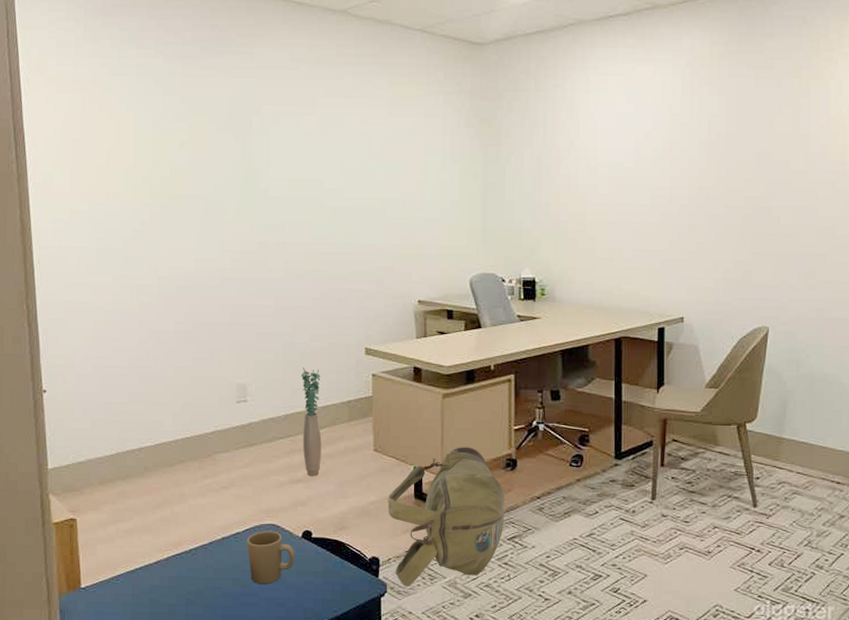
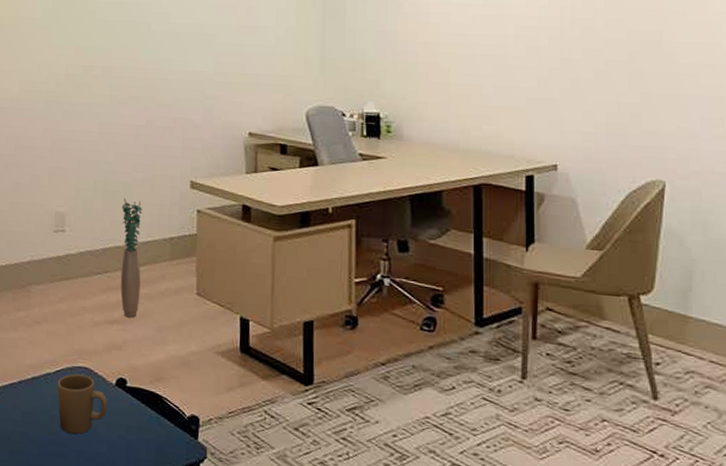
backpack: present [387,447,504,586] -> none [210,297,343,454]

